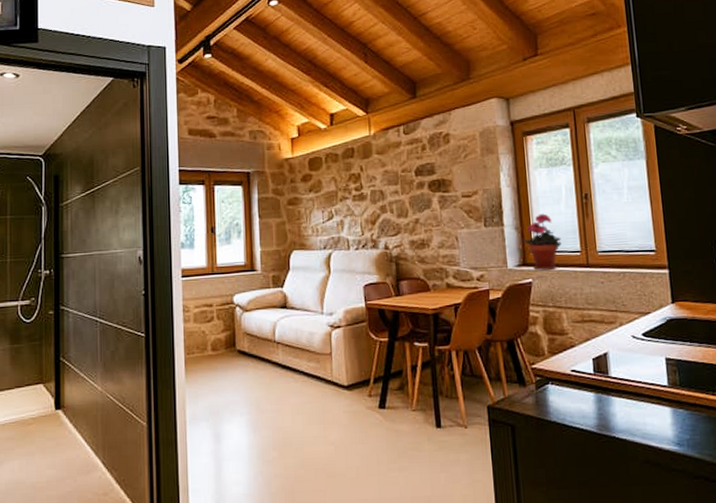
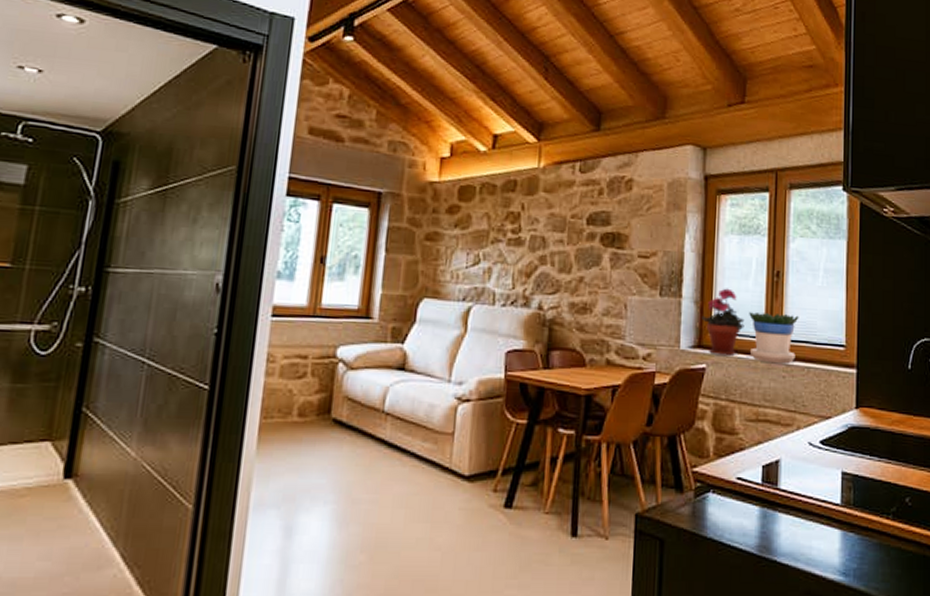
flowerpot: none [564,229,611,273] -> present [749,312,799,364]

